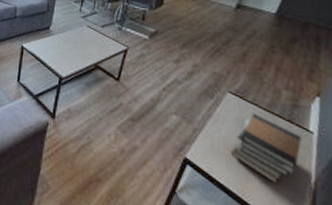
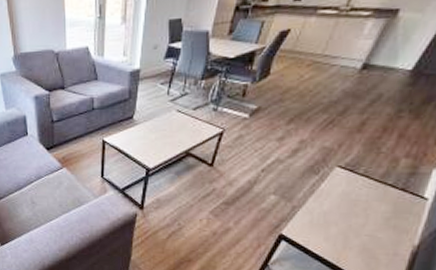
book stack: present [231,113,302,183] -> none [331,185,413,250]

